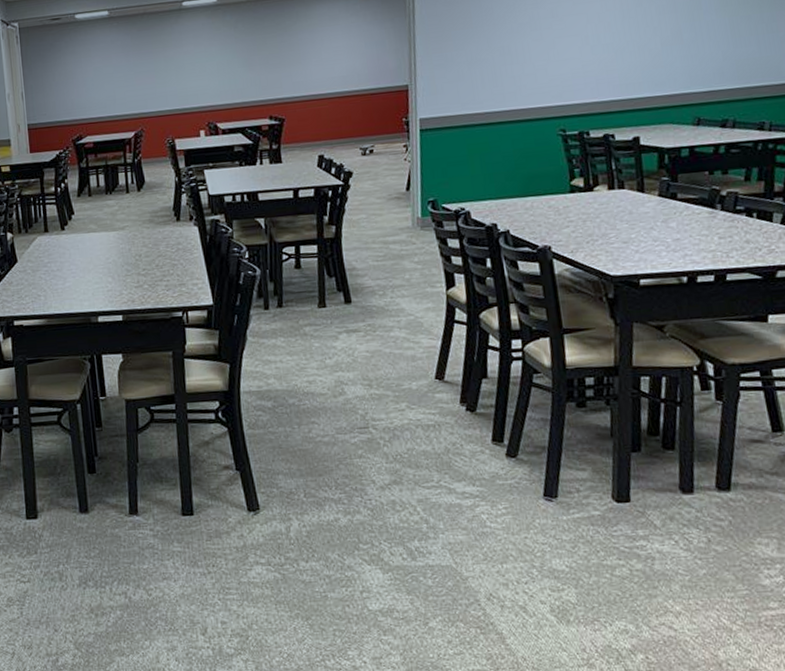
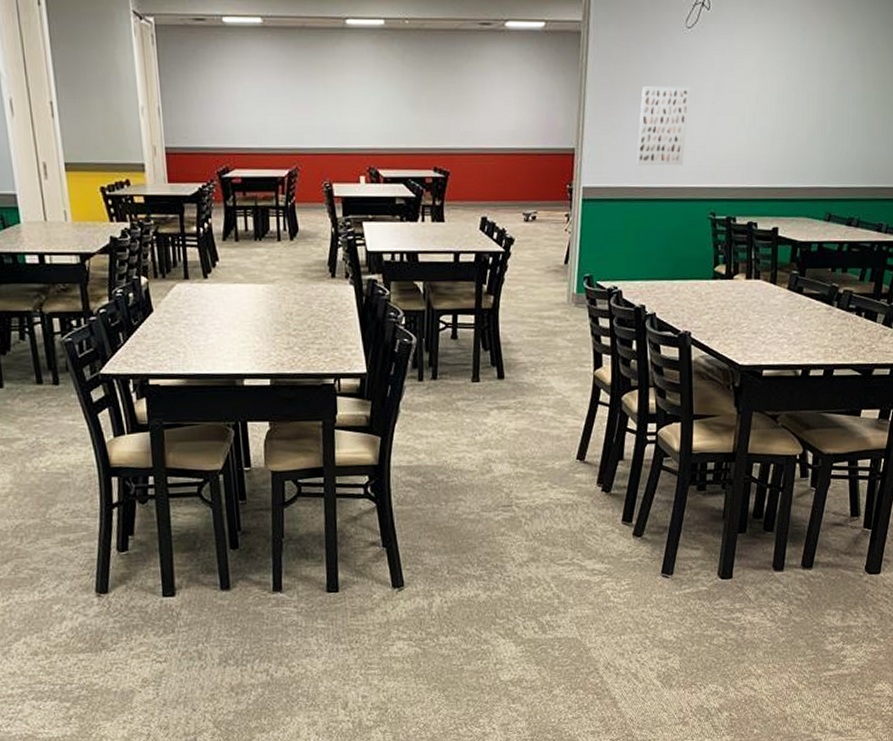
wall art: none [473,17,525,93] -> present [636,86,690,166]

